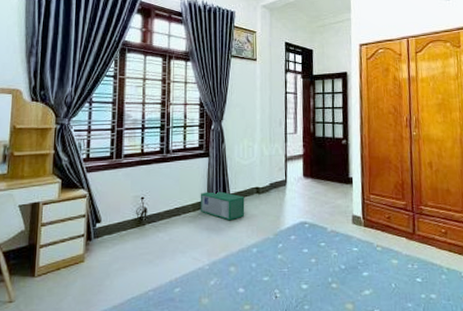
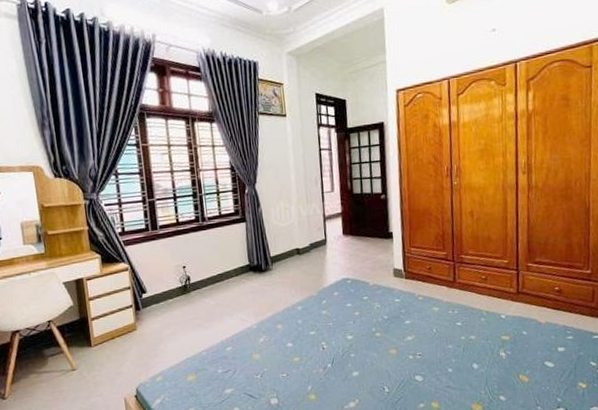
storage bin: present [200,190,245,221] -> none [241,254,288,283]

